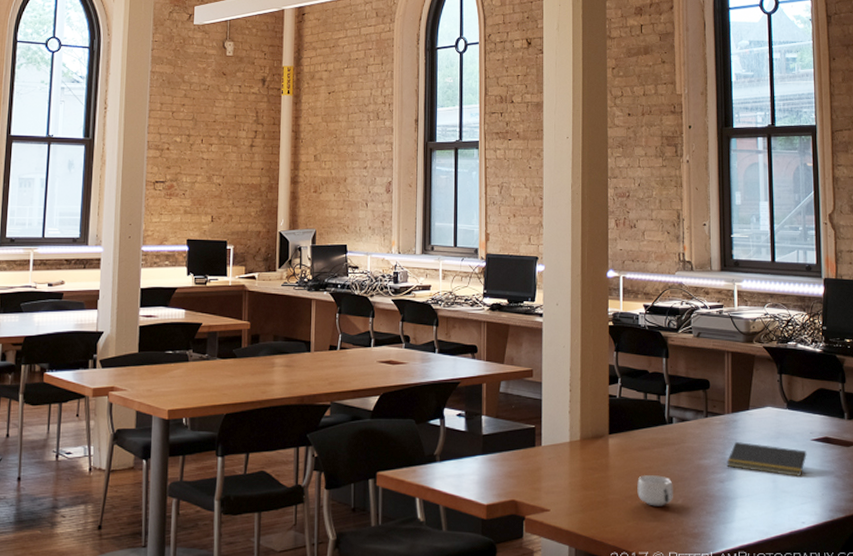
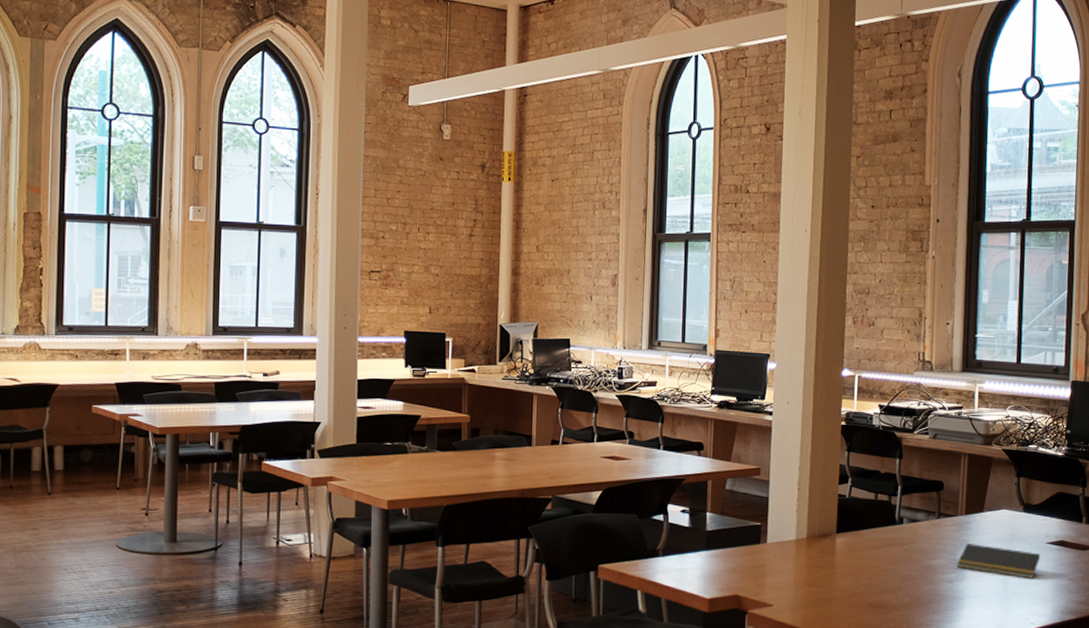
mug: present [637,475,673,506] -> none [863,574,900,604]

